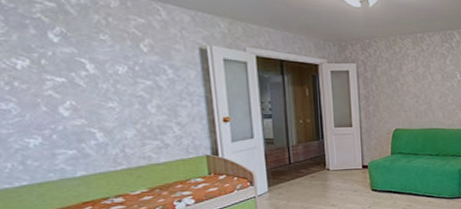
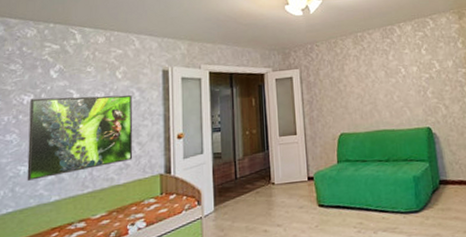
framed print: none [26,64,173,154] -> present [27,95,133,181]

